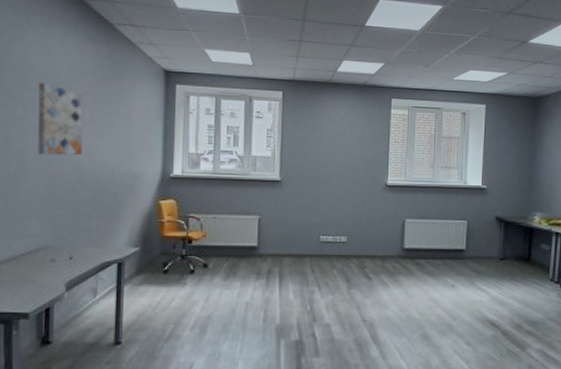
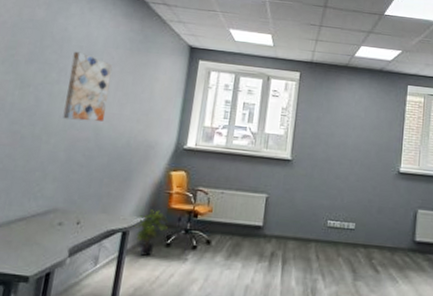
potted plant: none [130,239,163,285] -> present [135,209,168,257]

